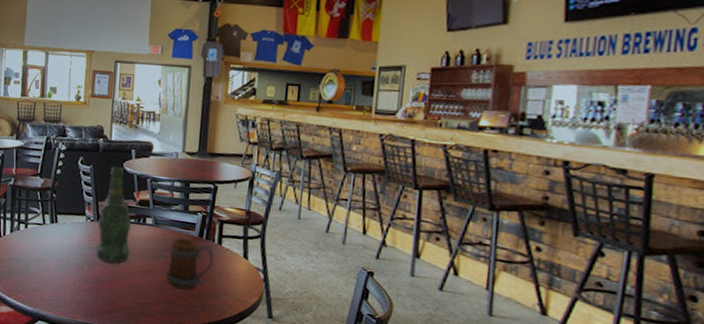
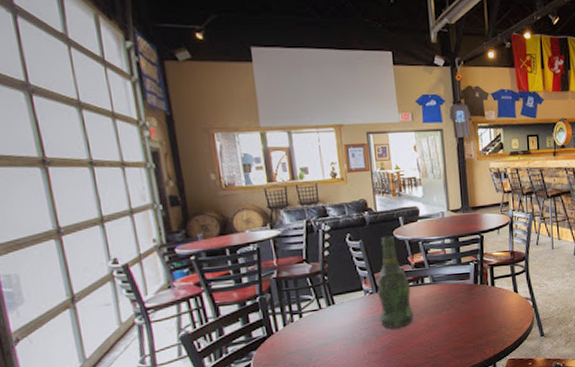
beer mug: present [166,237,214,290] -> none [450,287,490,334]

